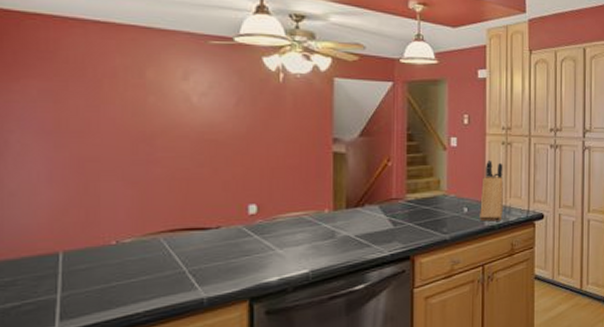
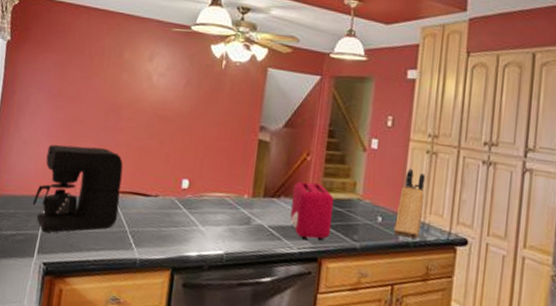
coffee maker: none [39,184,170,295] -> present [32,144,123,233]
toaster: none [377,187,421,242] -> present [290,181,334,241]

